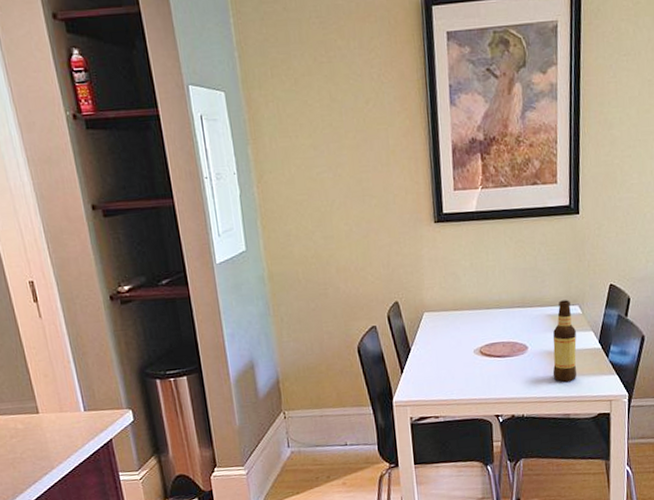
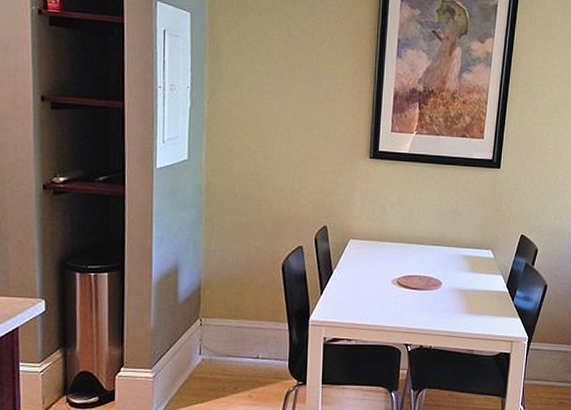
bottle: present [552,300,577,382] -> none [462,244,487,319]

